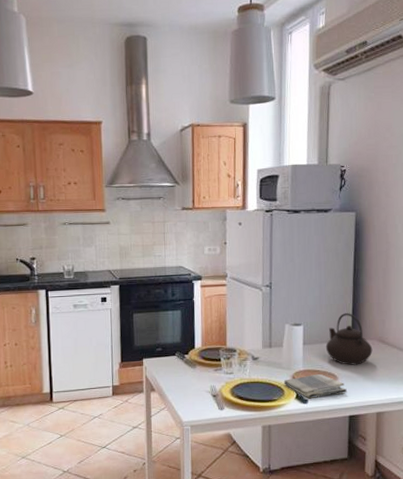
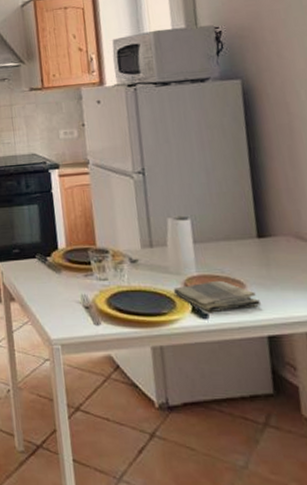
teapot: present [325,313,373,365] -> none [223,202,289,269]

